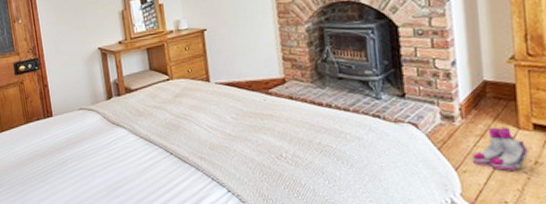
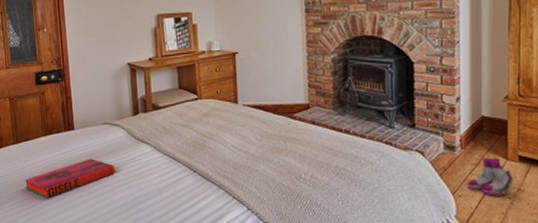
hardback book: none [11,144,94,185] -> present [25,158,115,199]

